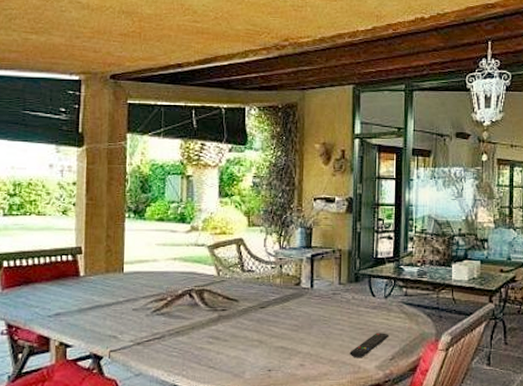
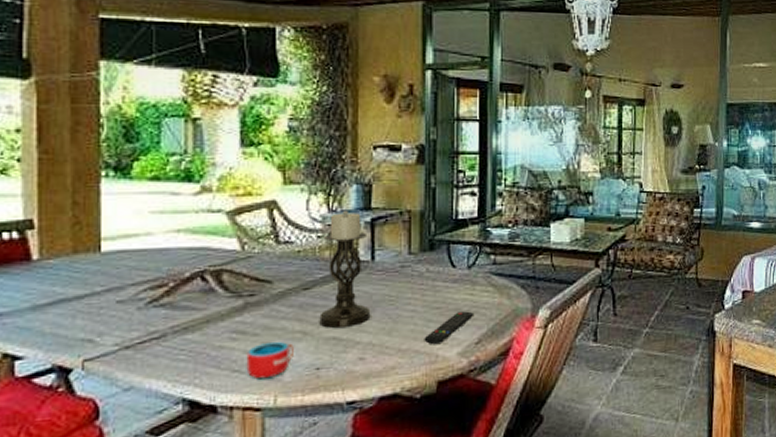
mug: none [218,346,254,375] -> present [246,341,295,380]
candle holder: none [271,247,310,340] -> present [319,210,371,329]

